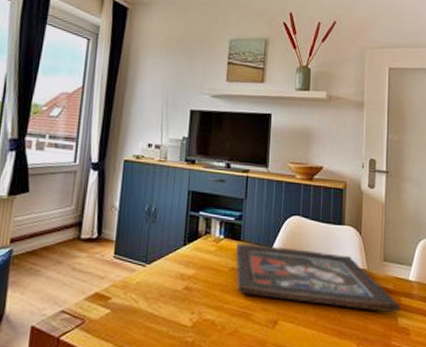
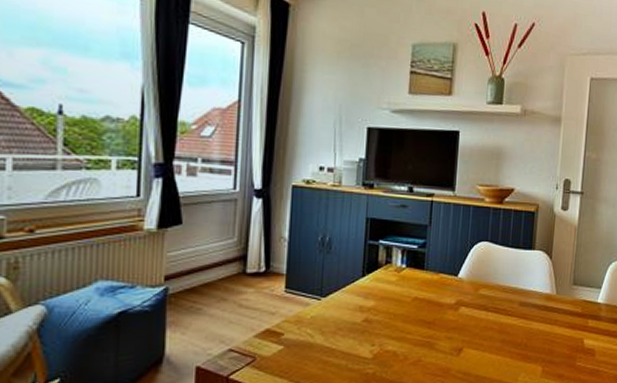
religious icon: present [236,243,401,313] -> none [419,272,588,336]

